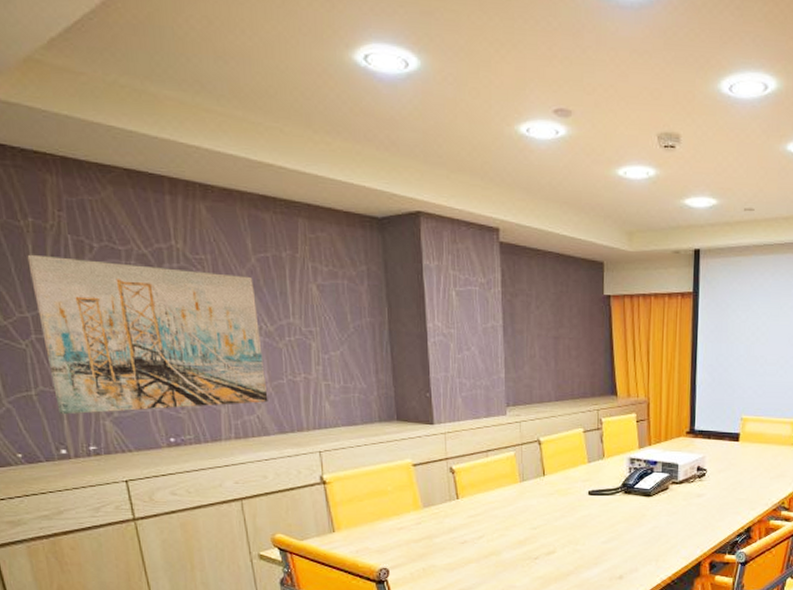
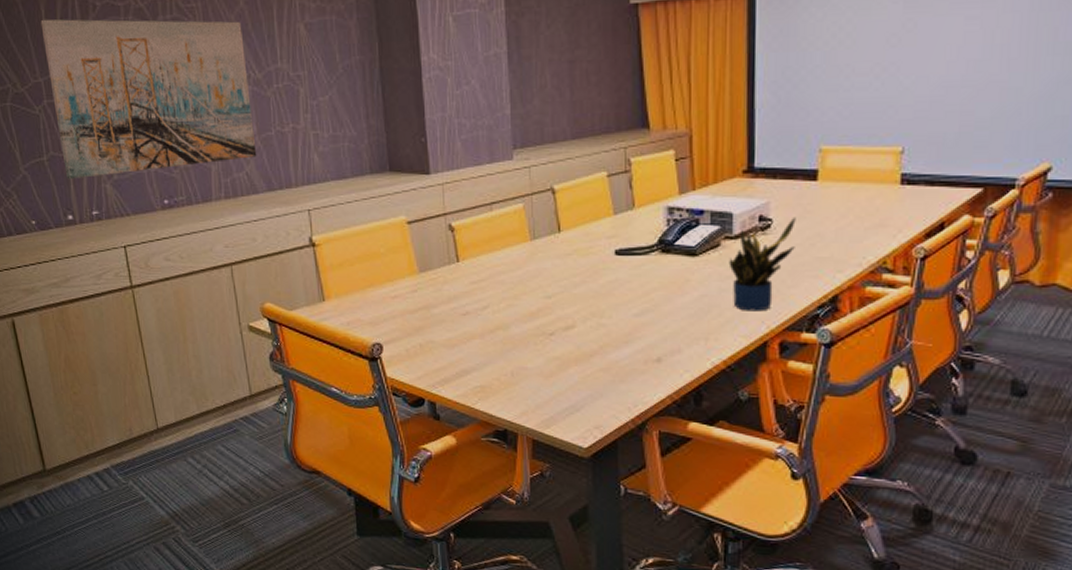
potted plant: none [674,468,723,539] -> present [729,217,796,312]

